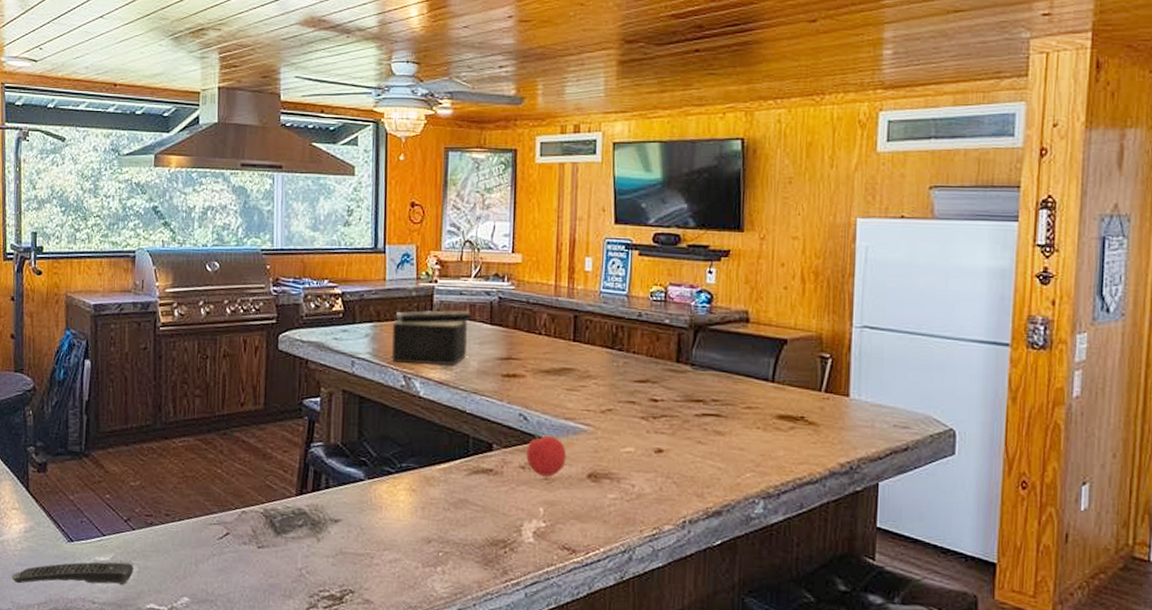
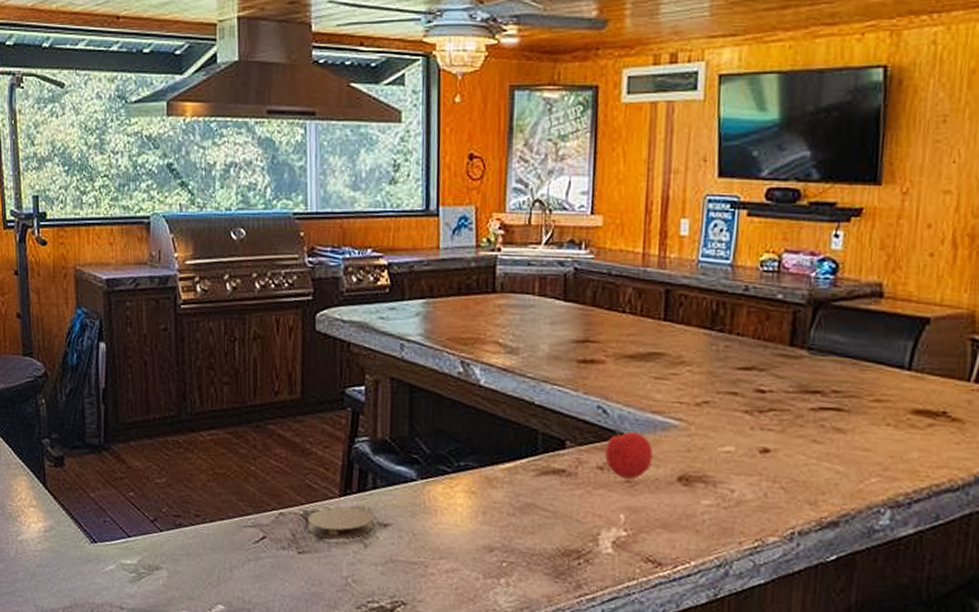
remote control: present [11,562,134,585] -> none [33,565,163,590]
coaster: none [267,505,326,534] -> present [307,507,373,539]
speaker: present [391,309,473,366] -> none [446,283,543,350]

